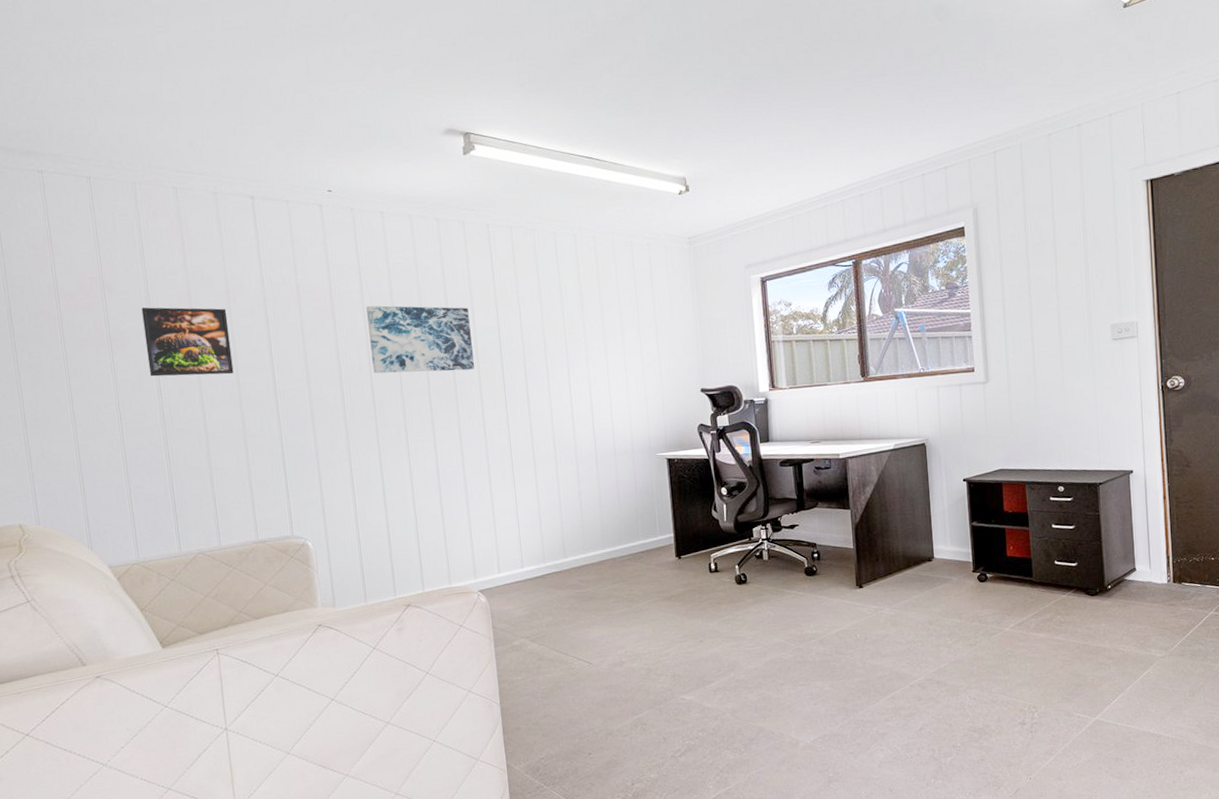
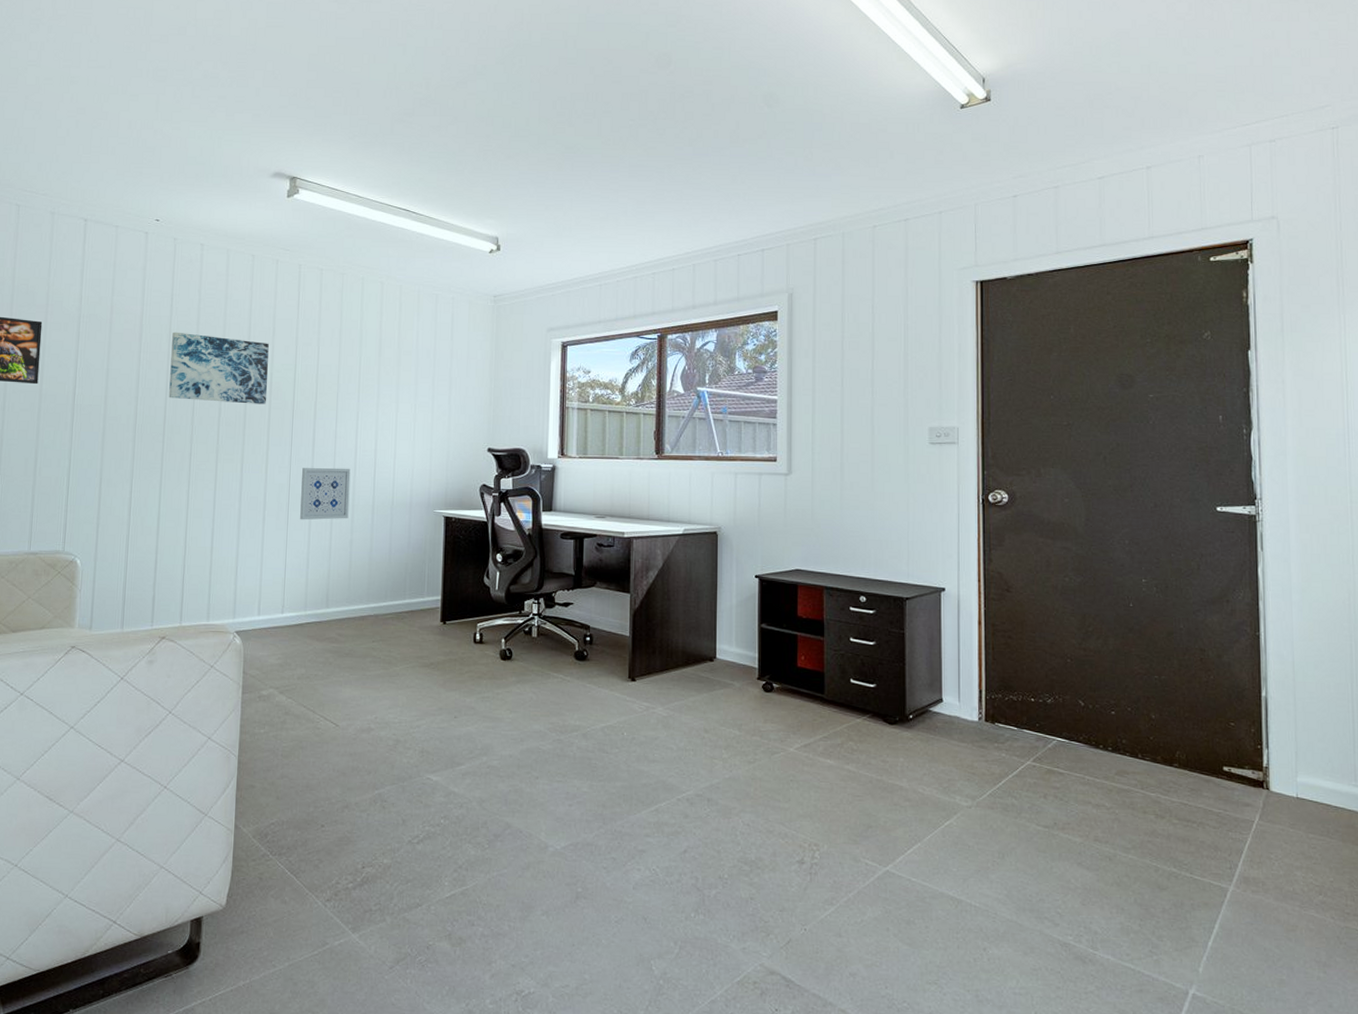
wall art: none [521,423,574,478] -> present [300,467,351,520]

